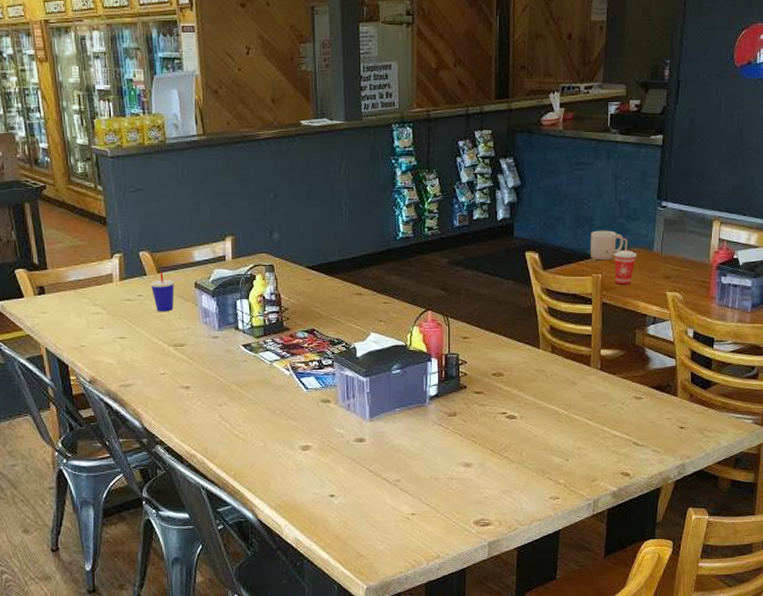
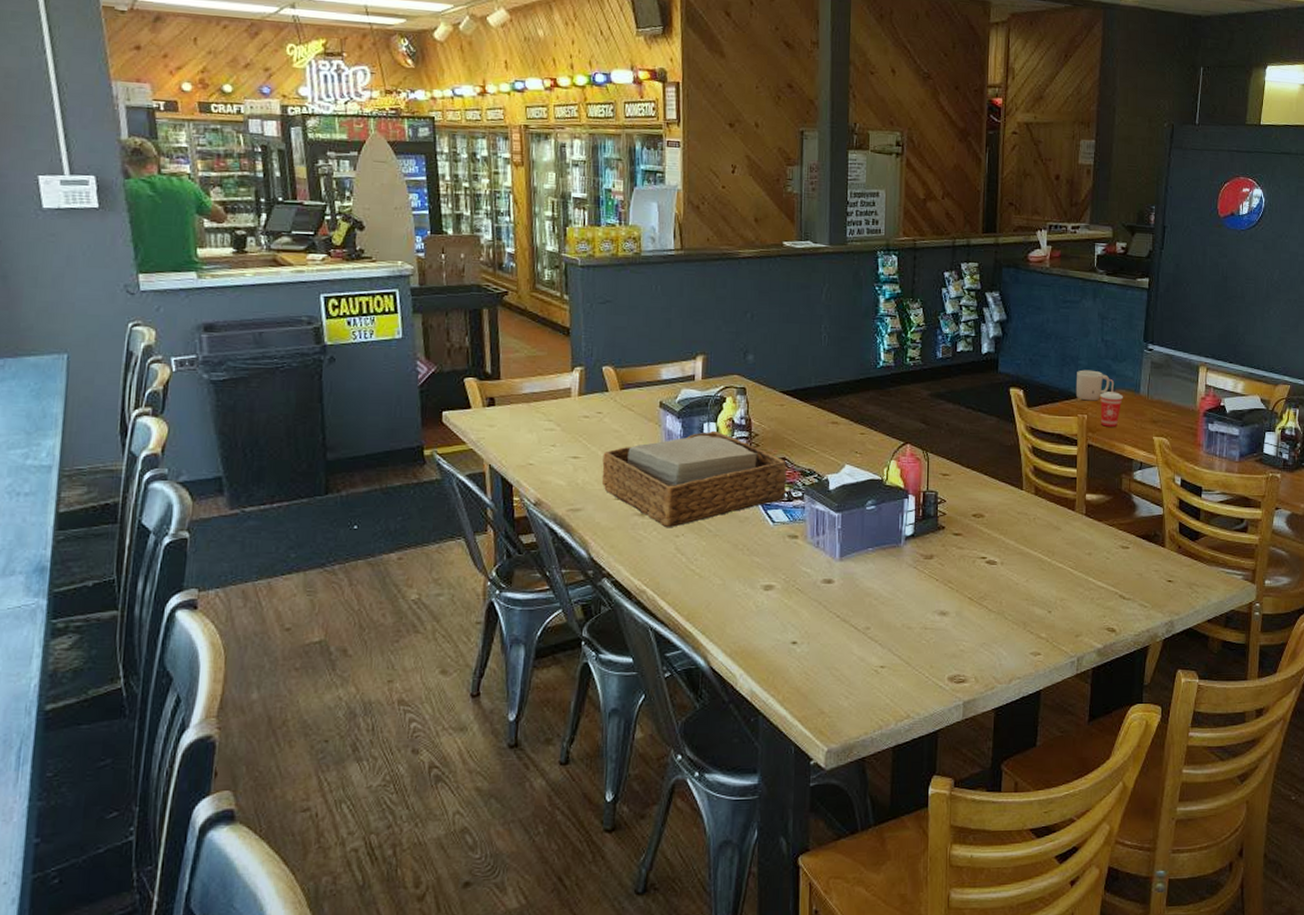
napkin holder: none [147,307,317,397] -> present [601,430,787,527]
beverage cup: present [151,272,174,312] -> none [612,388,638,432]

